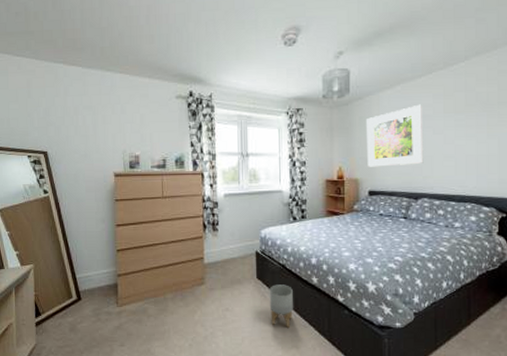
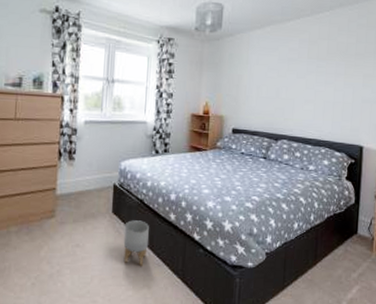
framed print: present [365,104,424,167] -> none [233,47,289,106]

